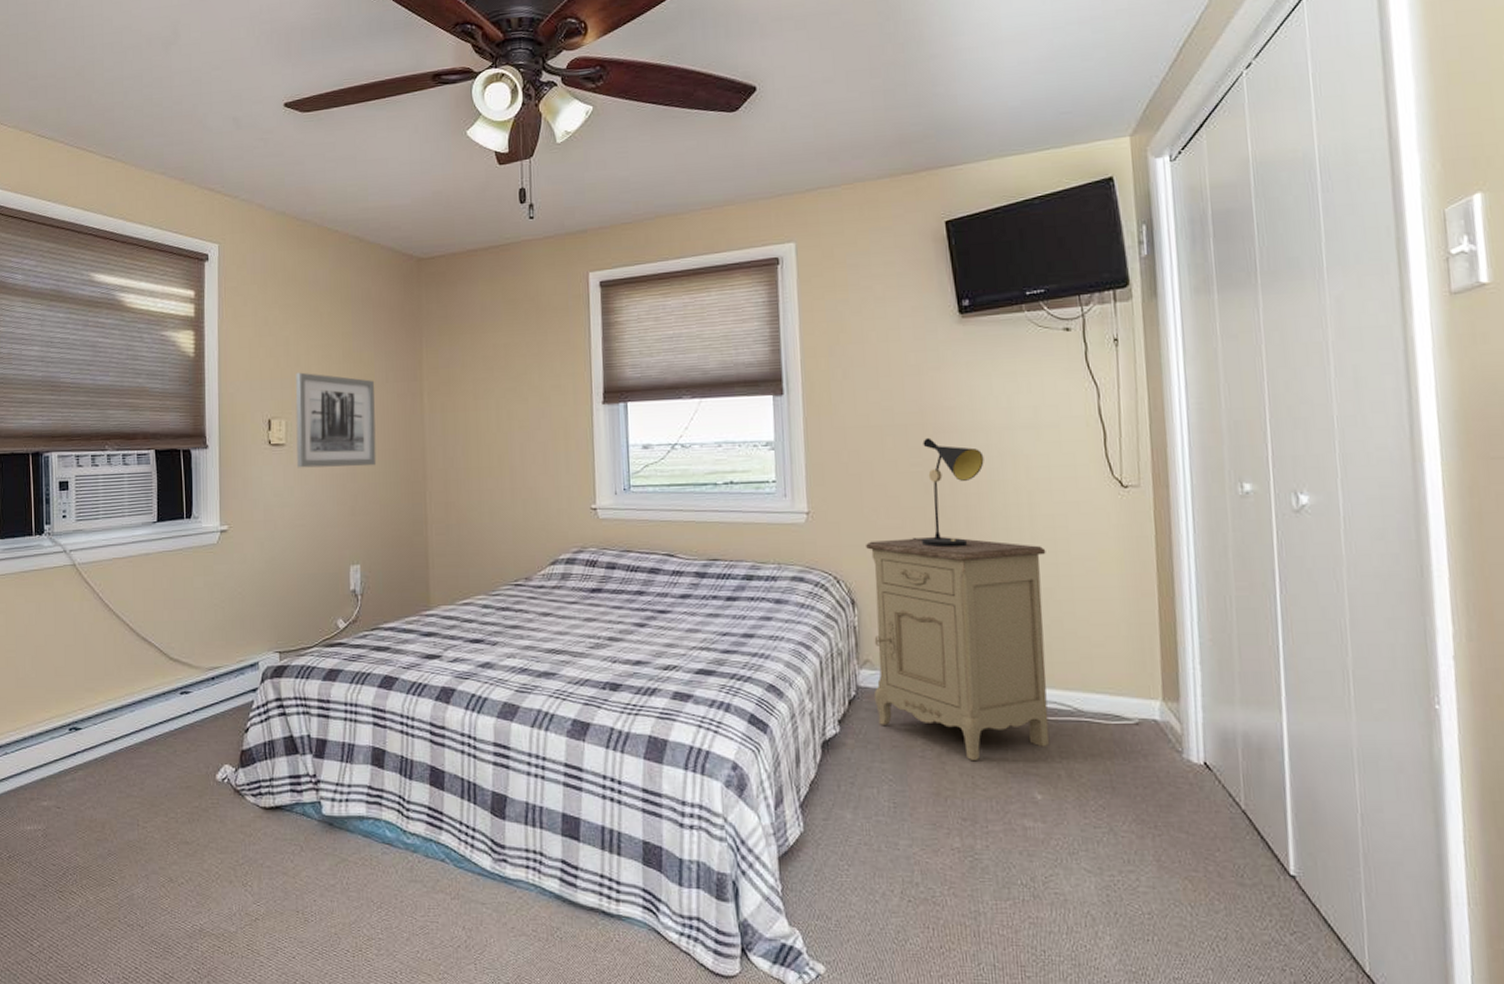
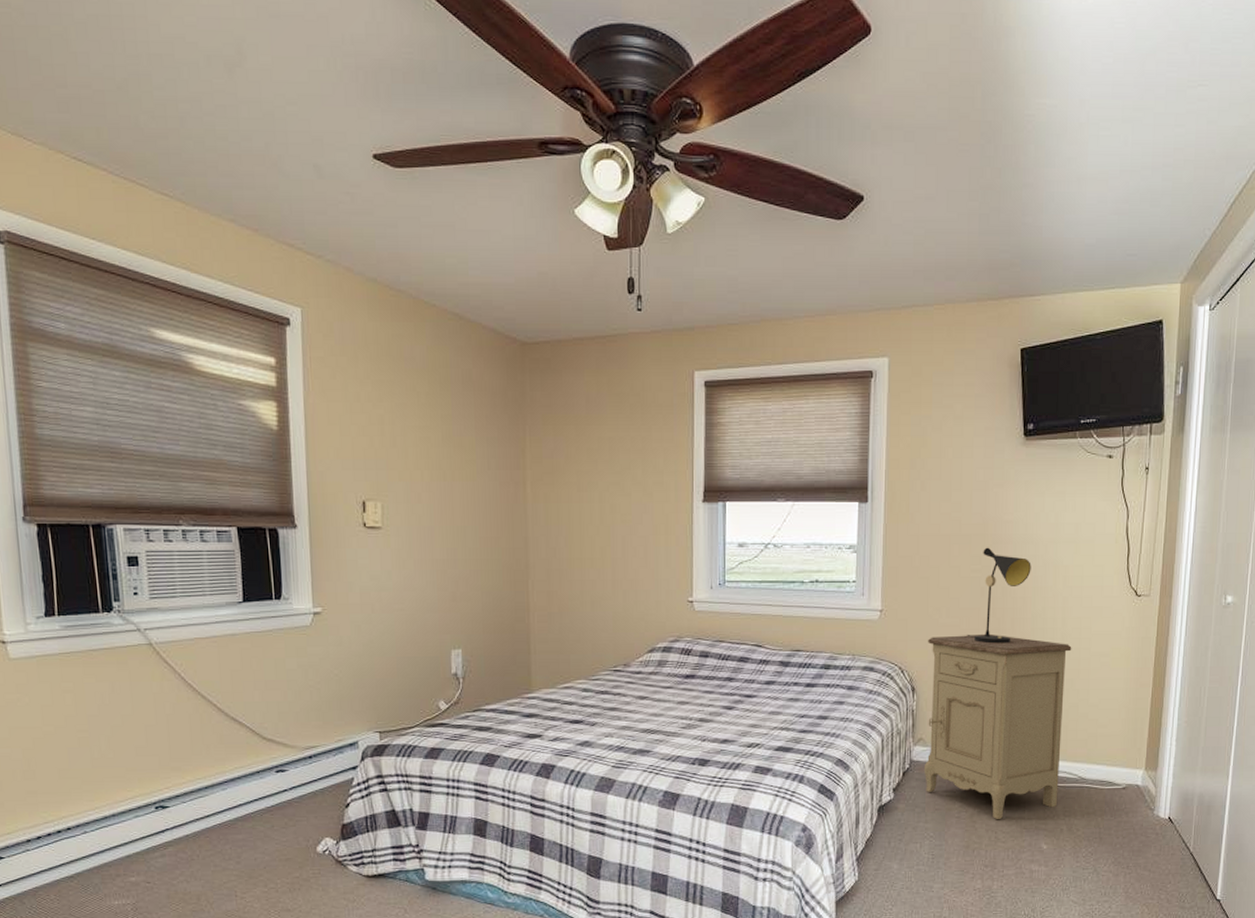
wall art: present [295,372,377,468] -> none [391,454,478,553]

